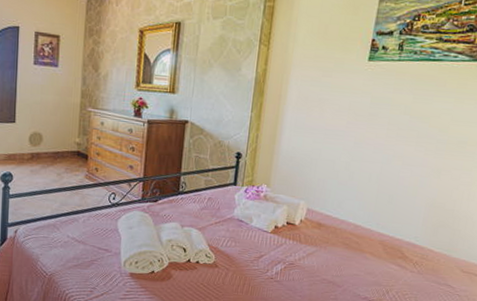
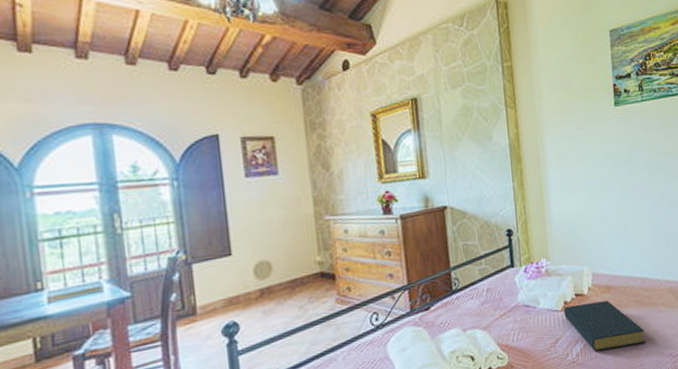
hardback book: none [272,230,346,282] -> present [563,300,646,352]

